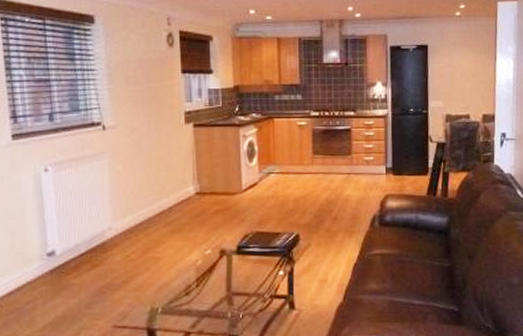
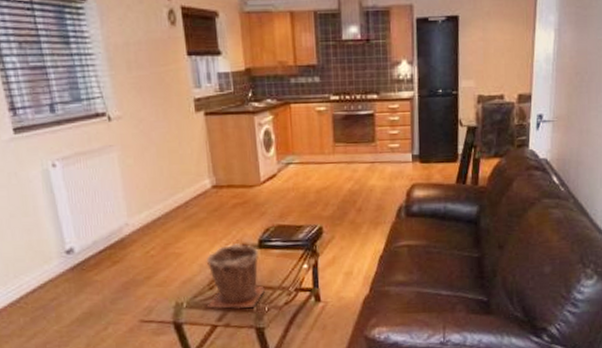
plant pot: none [183,249,240,315] -> present [206,243,265,309]

